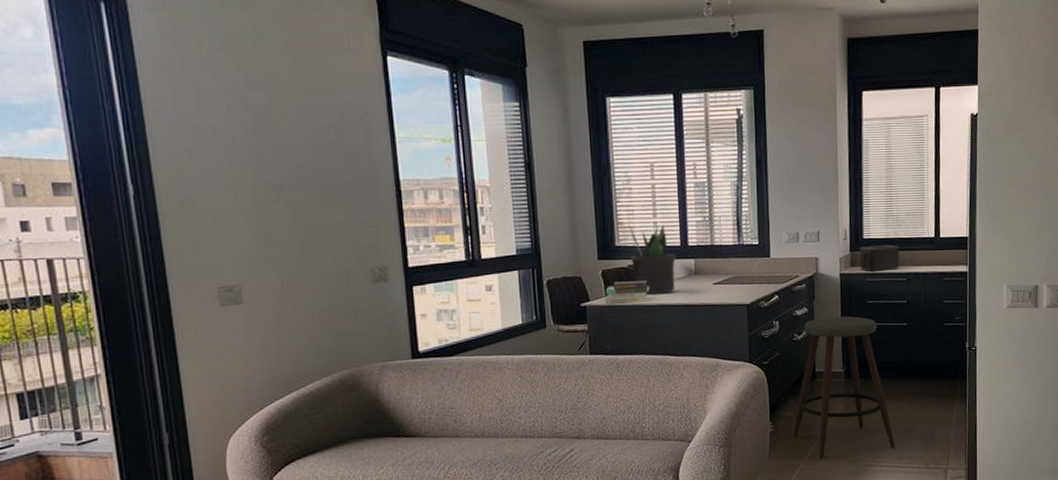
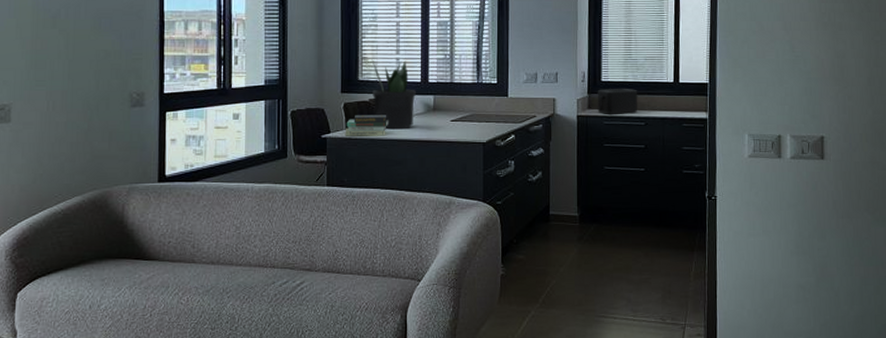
bar stool: present [793,316,895,459] -> none [525,158,630,307]

